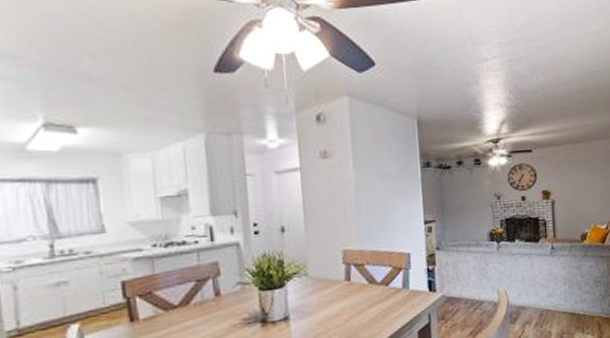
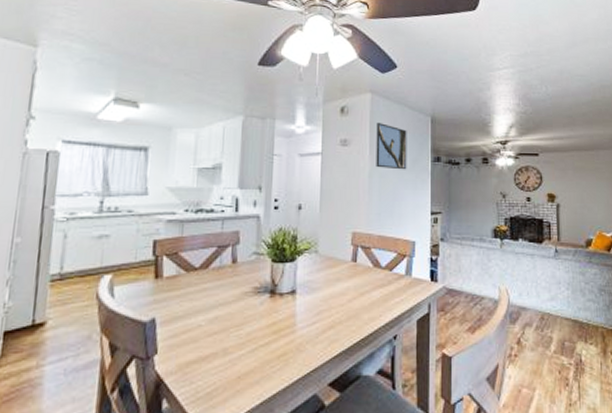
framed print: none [358,129,395,180] -> present [376,123,407,170]

